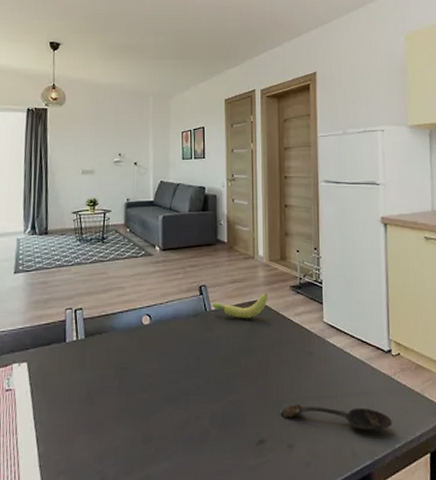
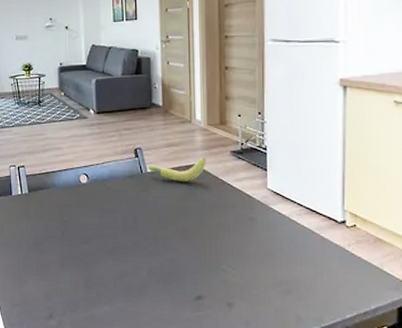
spoon: present [280,403,392,431] -> none [219,266,343,299]

